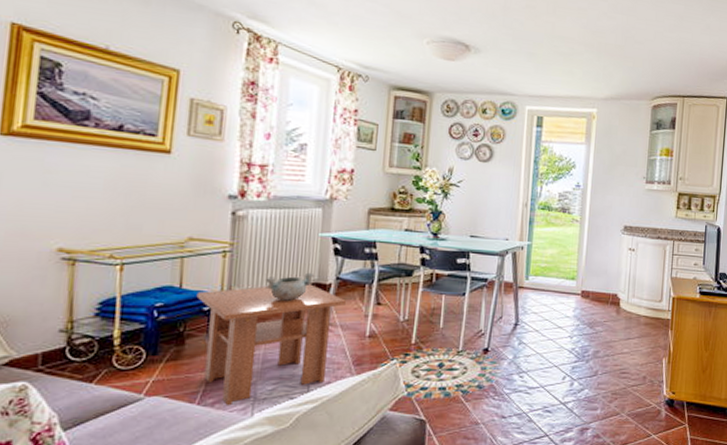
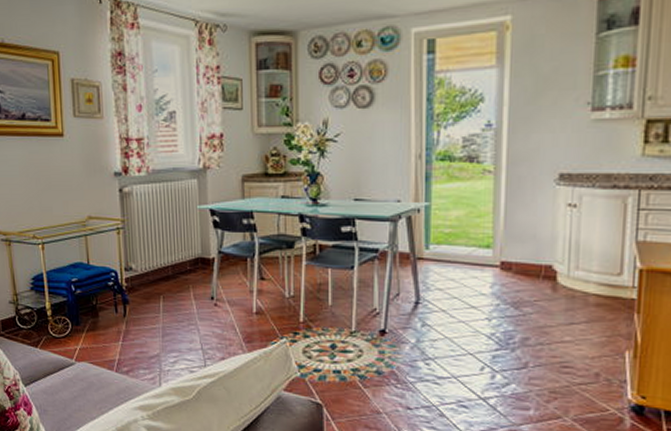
coffee table: present [196,284,346,406] -> none [101,259,230,375]
decorative bowl: present [266,272,315,301] -> none [156,247,198,276]

